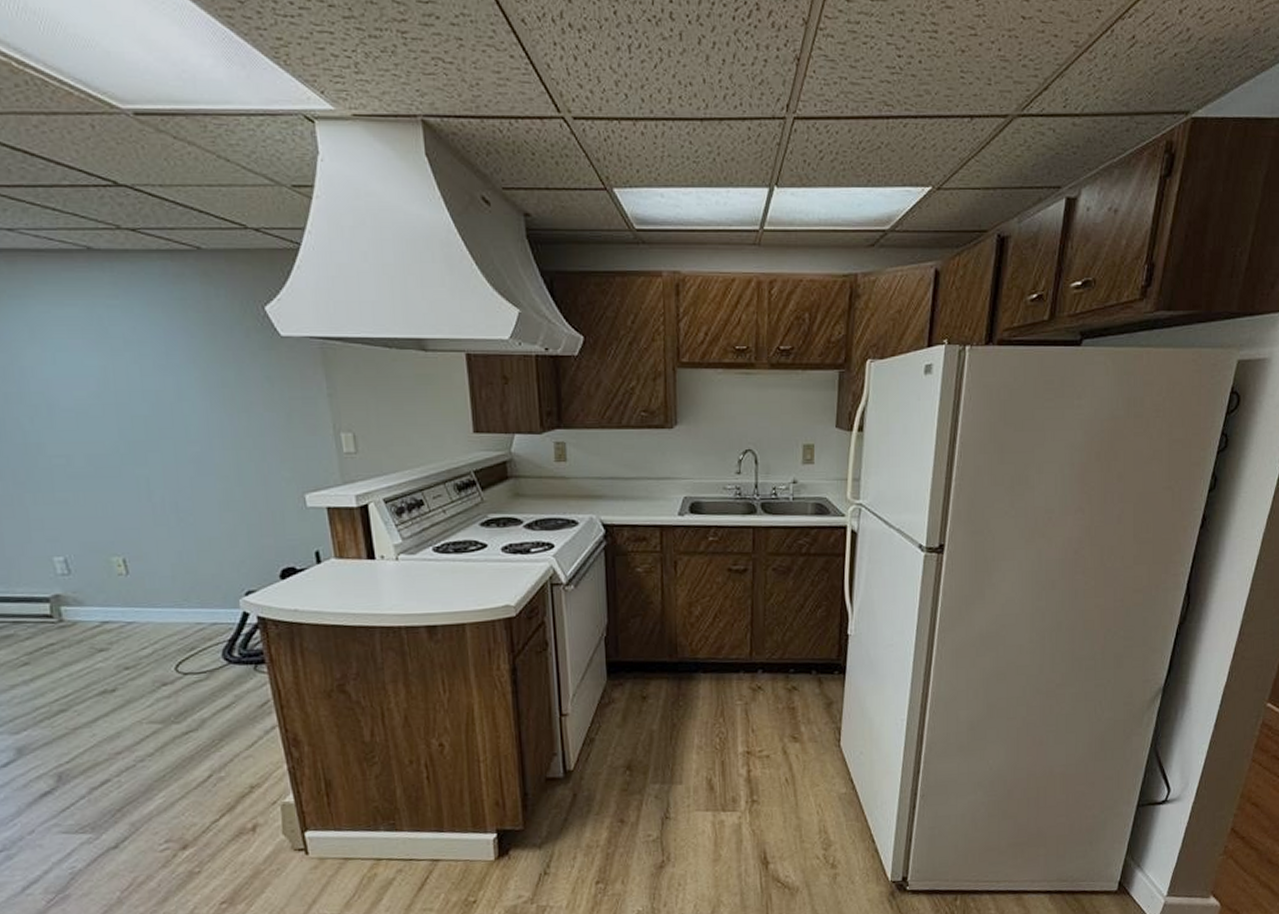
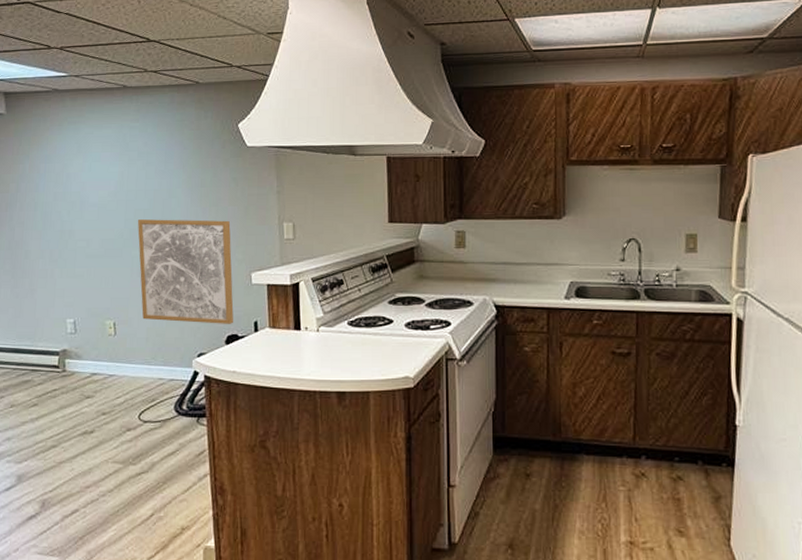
wall art: none [137,428,288,556] -> present [137,219,234,324]

